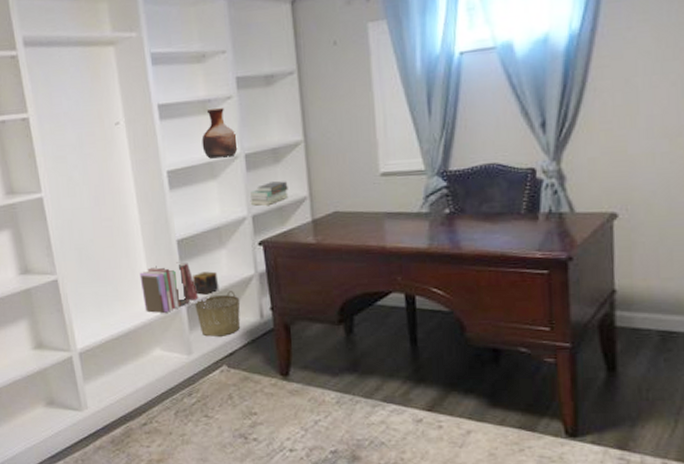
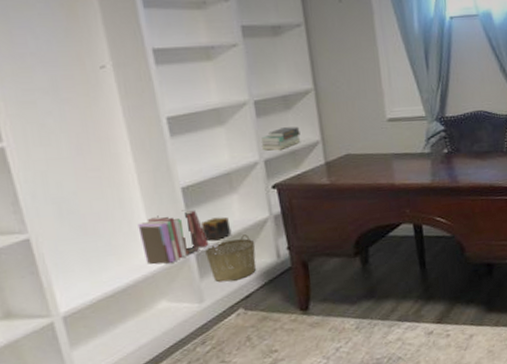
vase: present [202,107,239,159] -> none [205,54,247,105]

